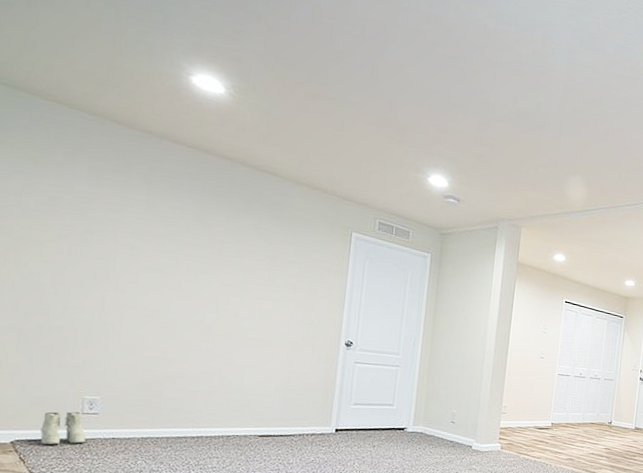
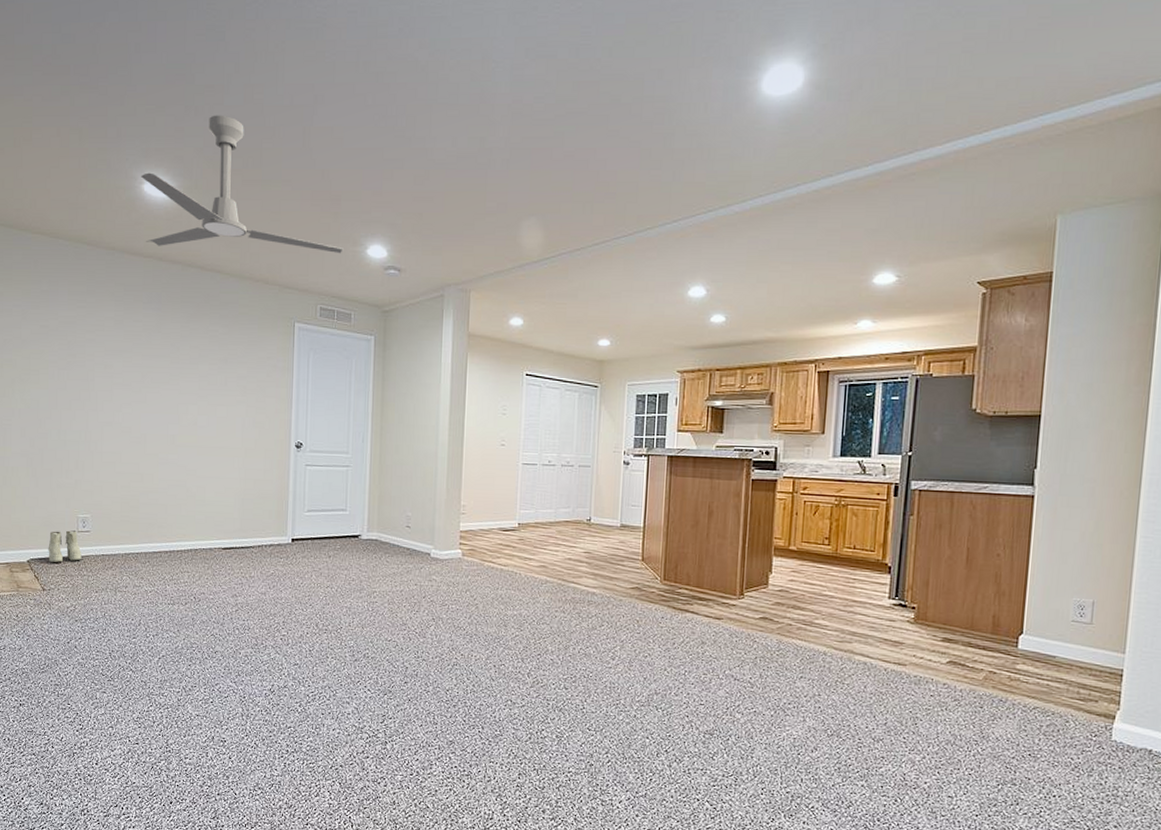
ceiling fan: none [190,27,407,178] -> present [141,115,345,254]

